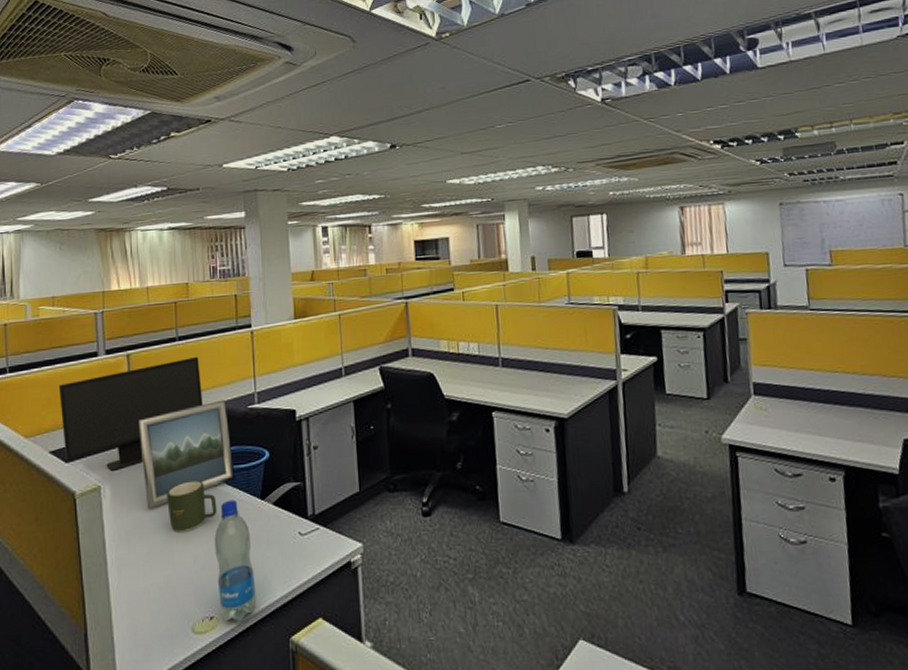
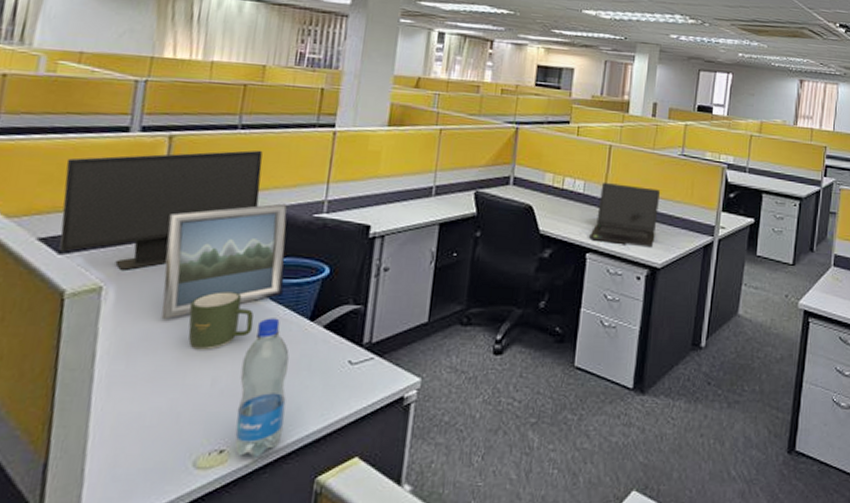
laptop: none [492,340,557,400] -> present [589,183,661,248]

